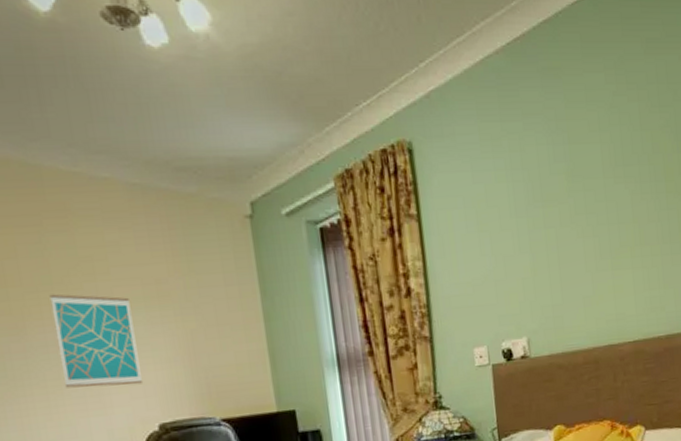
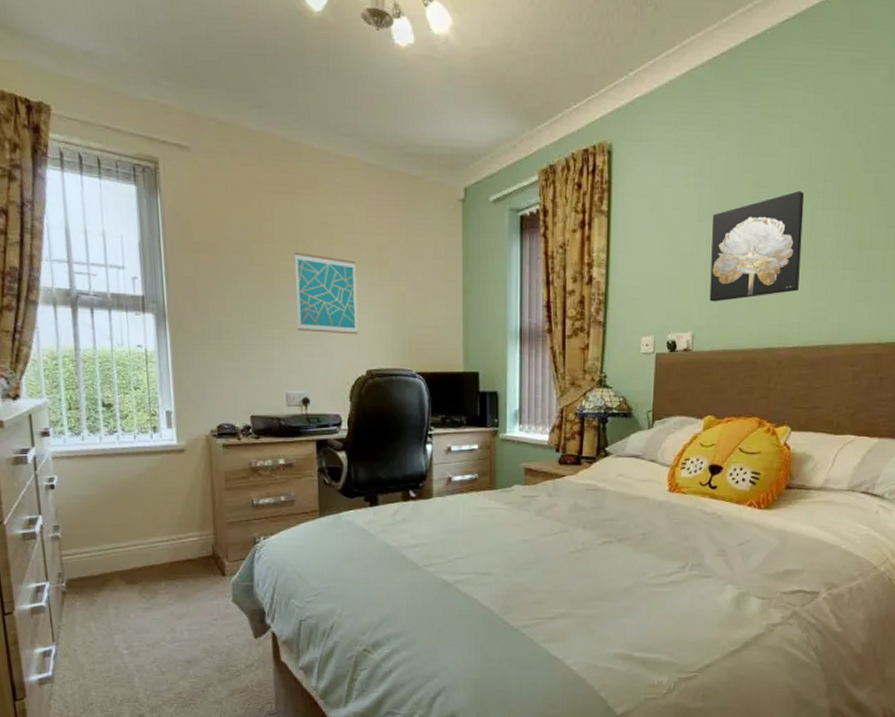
wall art: none [530,177,630,302] -> present [709,191,805,302]

